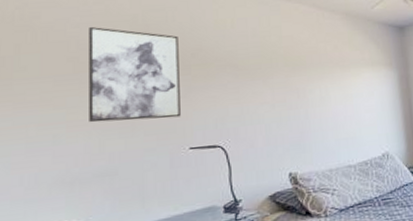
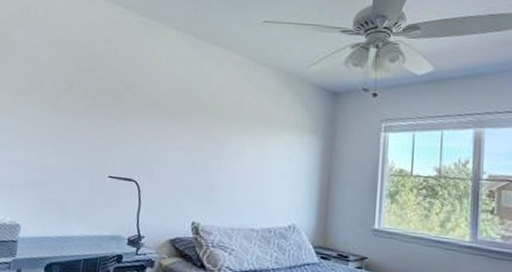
wall art: present [89,26,181,123] -> none [33,48,117,146]

